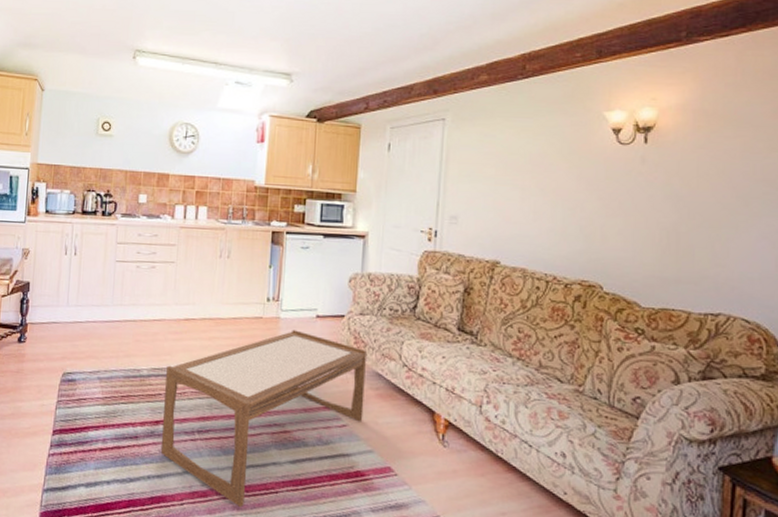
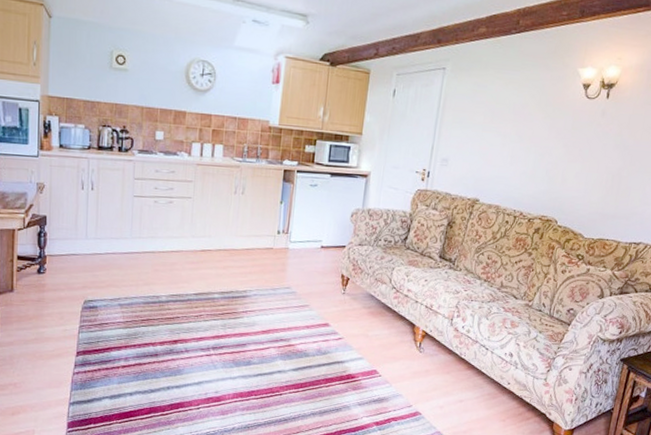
coffee table: present [160,329,366,507] -> none [178,259,362,408]

